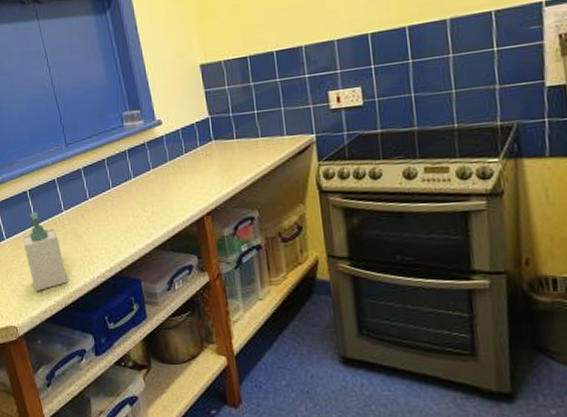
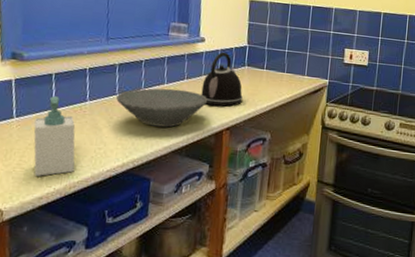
bowl: none [89,180,180,225] -> present [116,88,208,128]
kettle: none [170,130,217,192] -> present [201,51,243,107]

